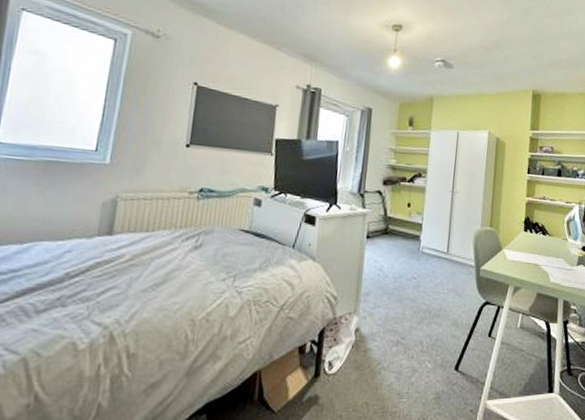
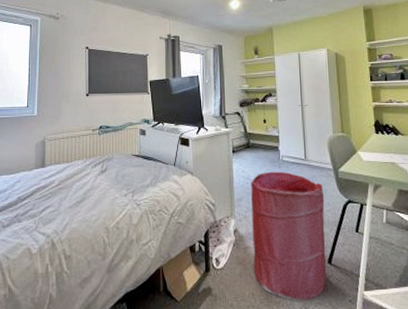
laundry hamper: none [371,263,462,411] -> present [251,171,326,300]

